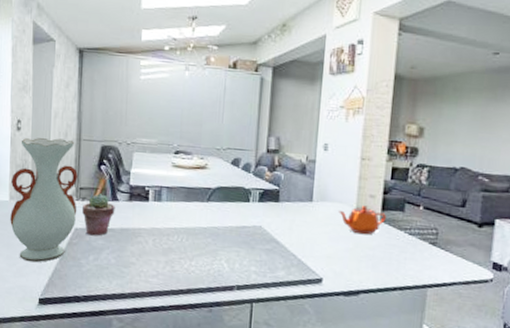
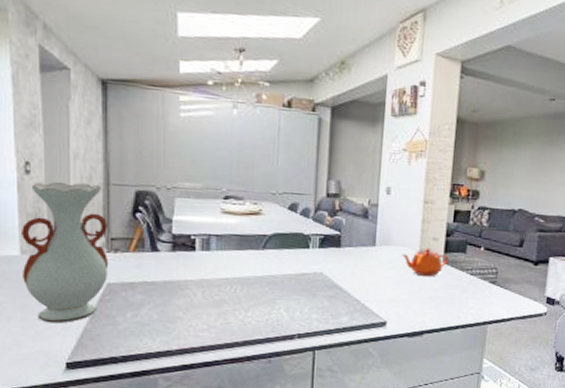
potted succulent: present [82,194,115,236] -> none [116,244,156,291]

